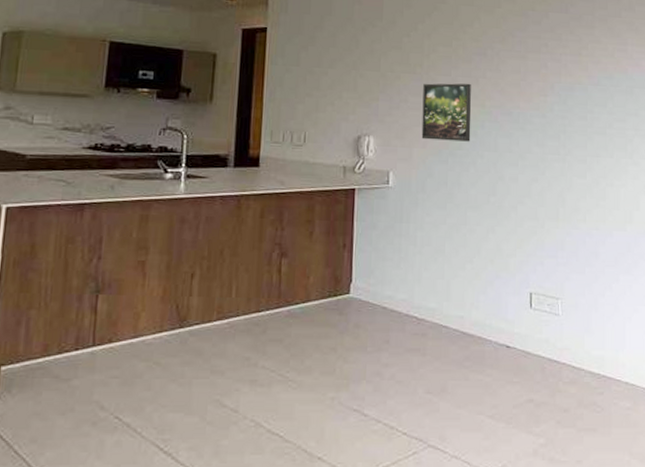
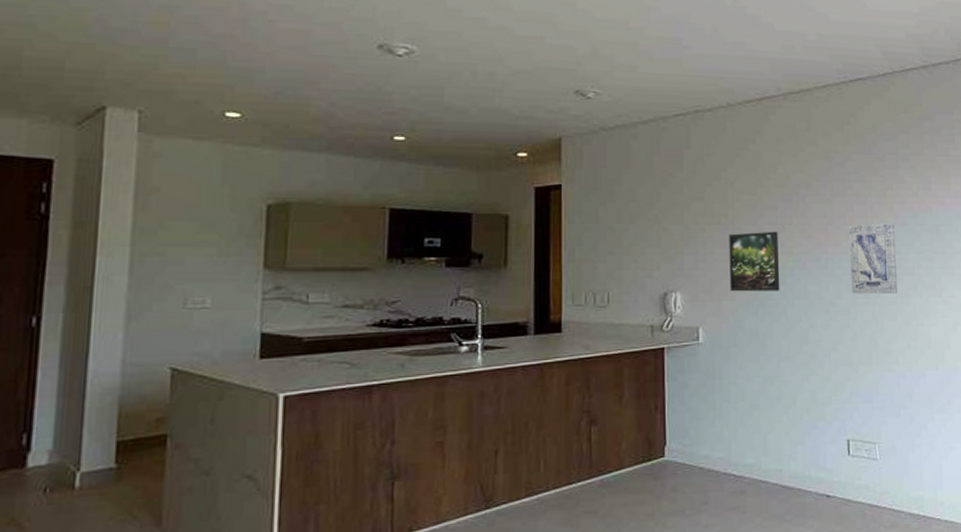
wall art: none [541,81,589,152] -> present [849,222,898,294]

